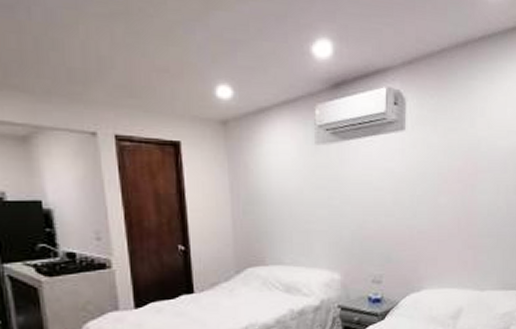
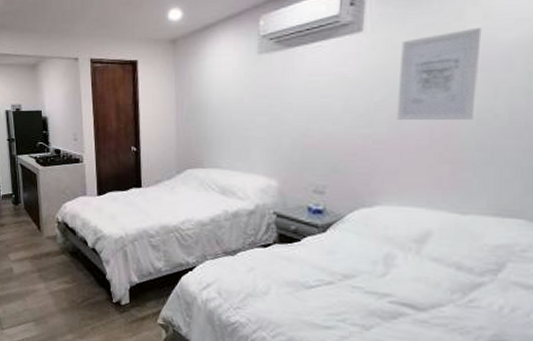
wall art: none [433,134,488,212] -> present [396,27,482,120]

